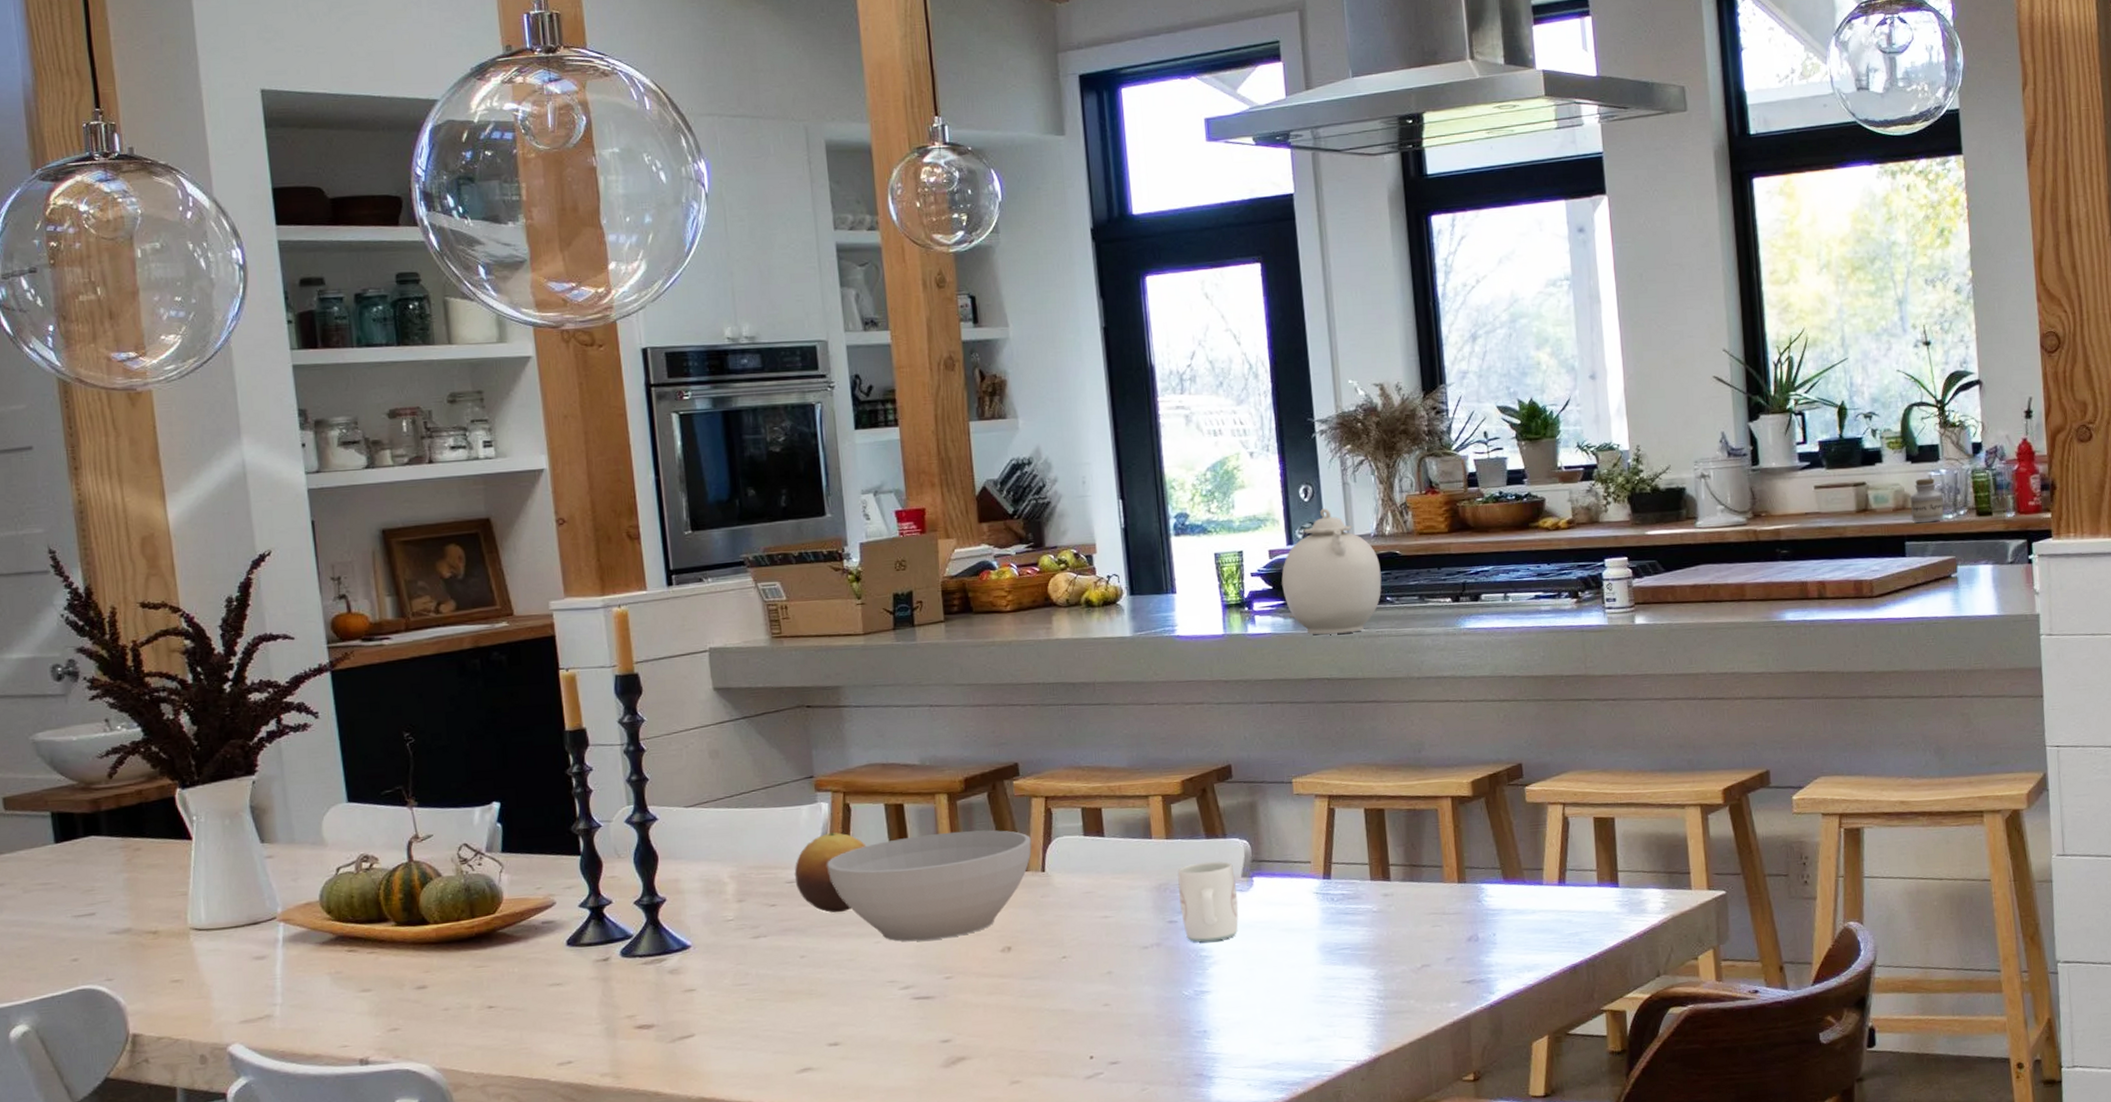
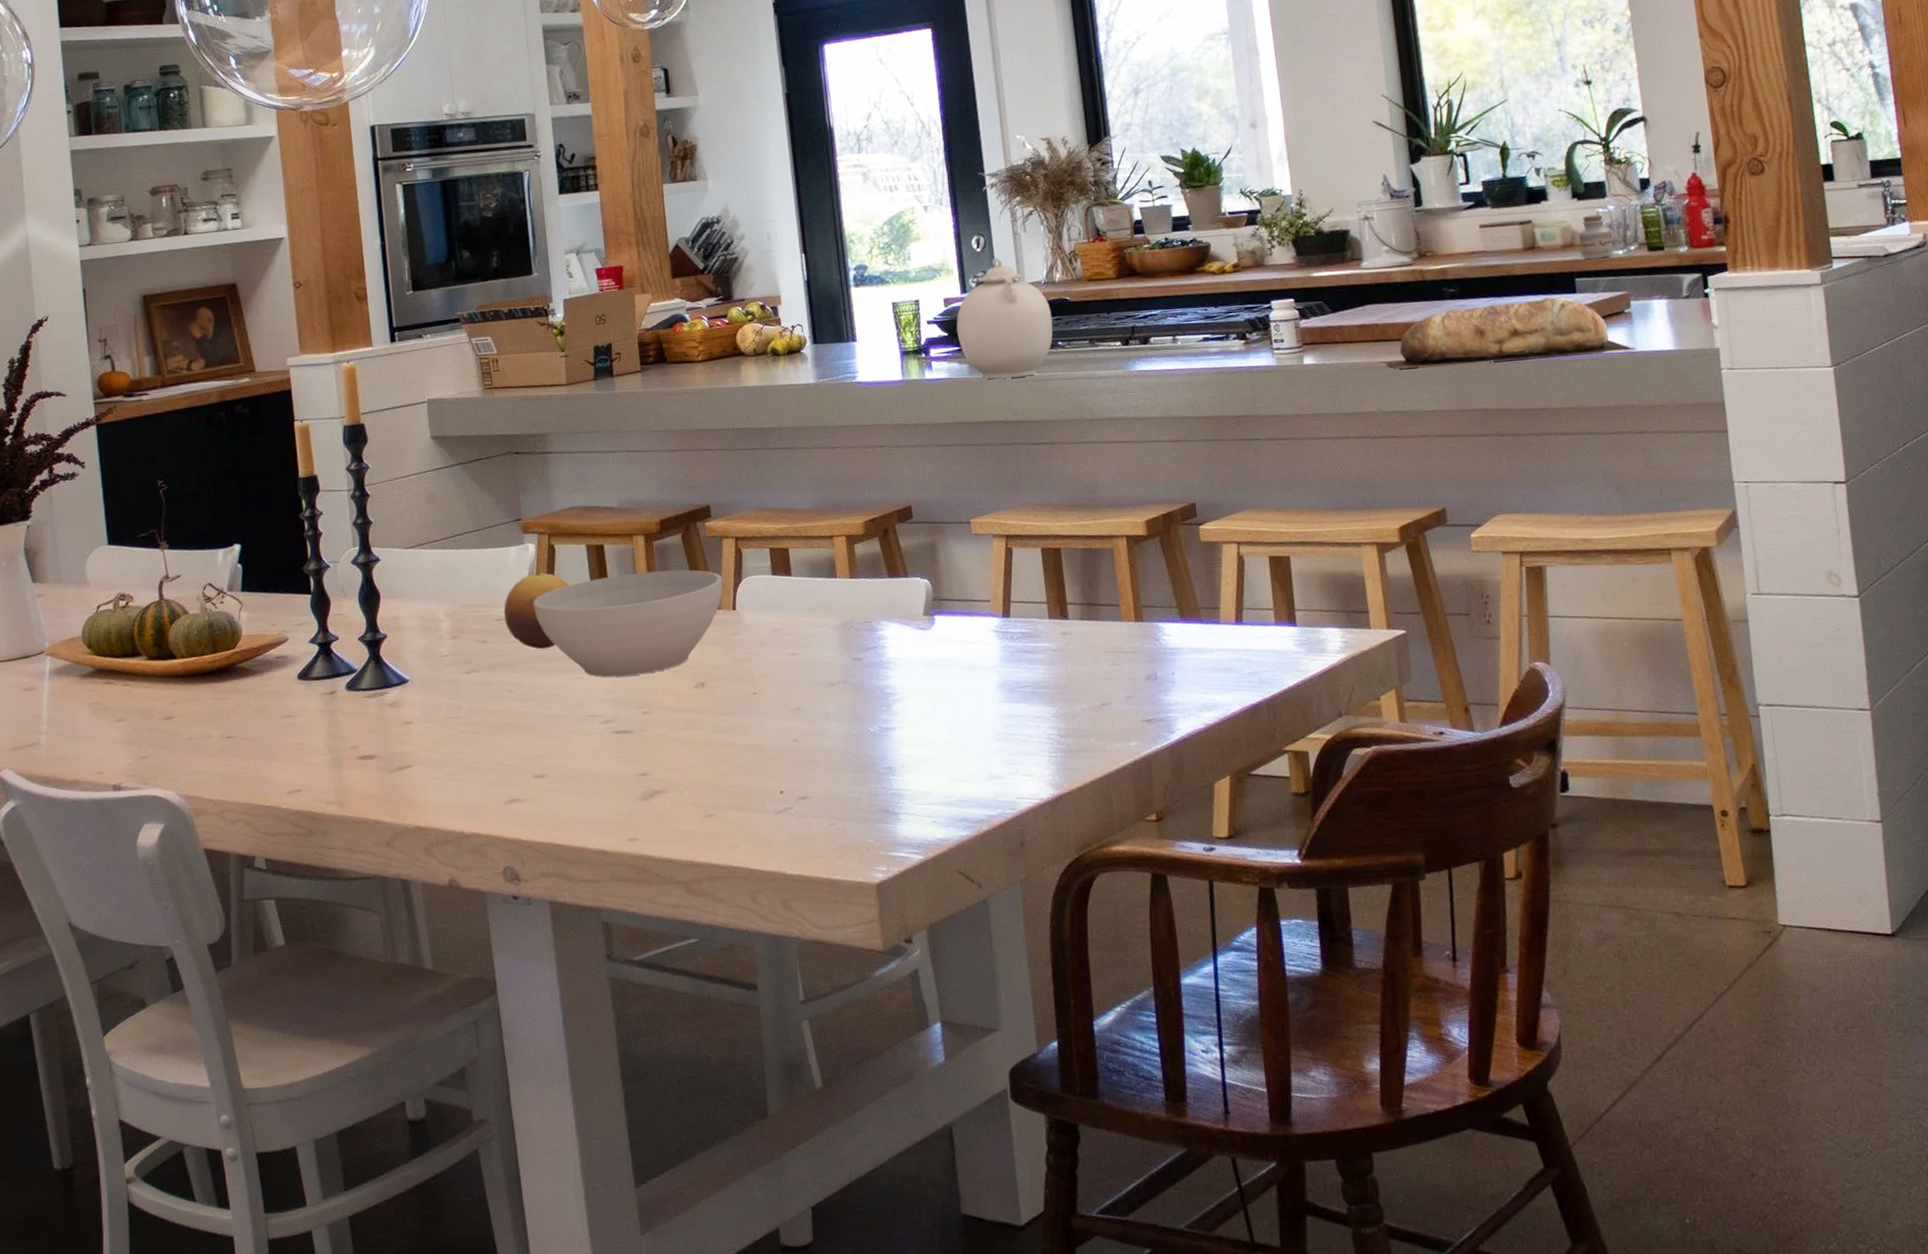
mug: present [1178,861,1239,942] -> none [862,600,921,680]
bread loaf: none [1711,560,1961,631] -> present [1381,296,1637,370]

